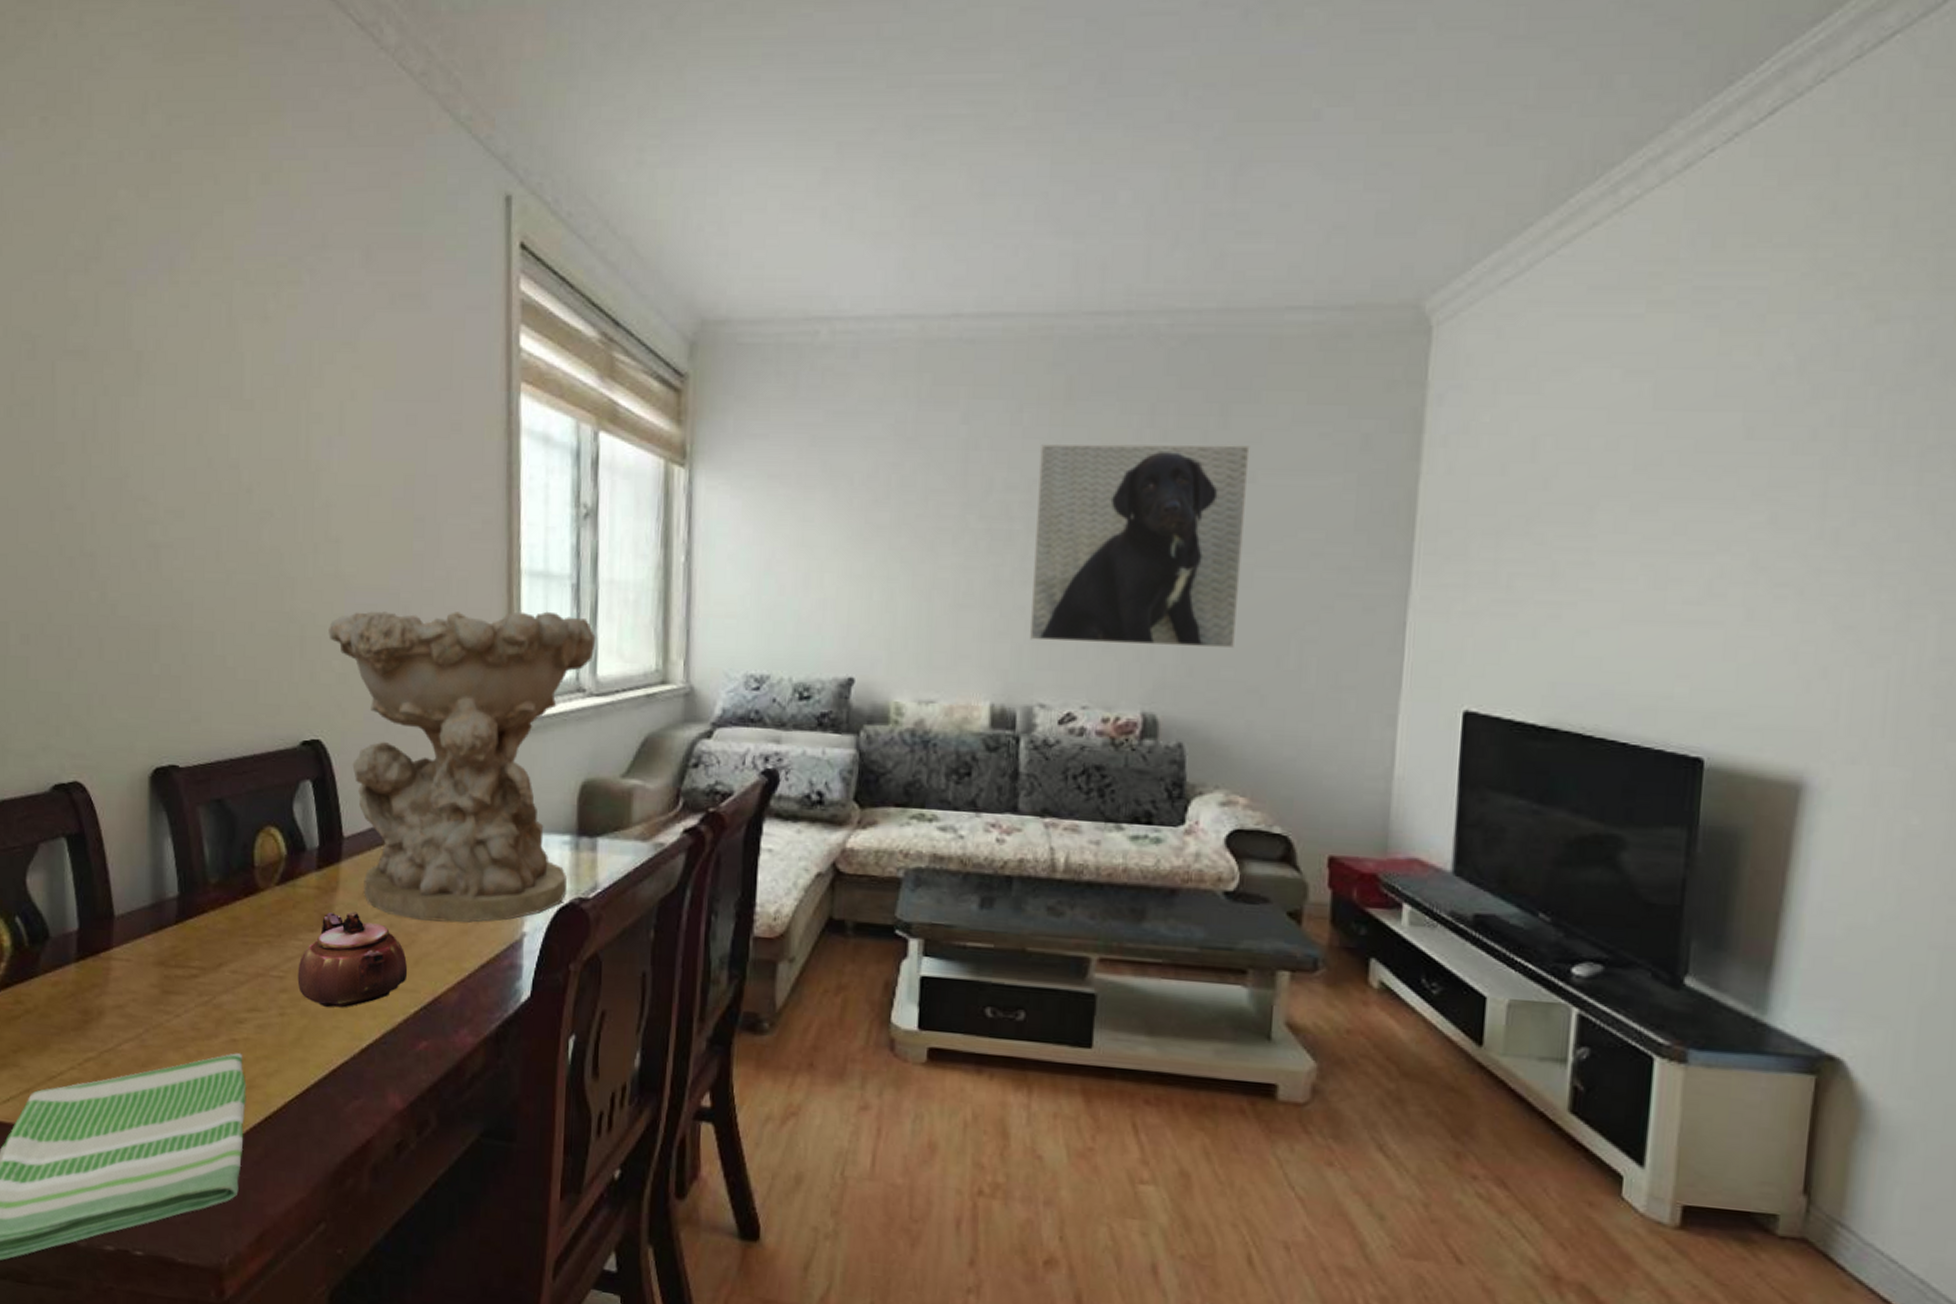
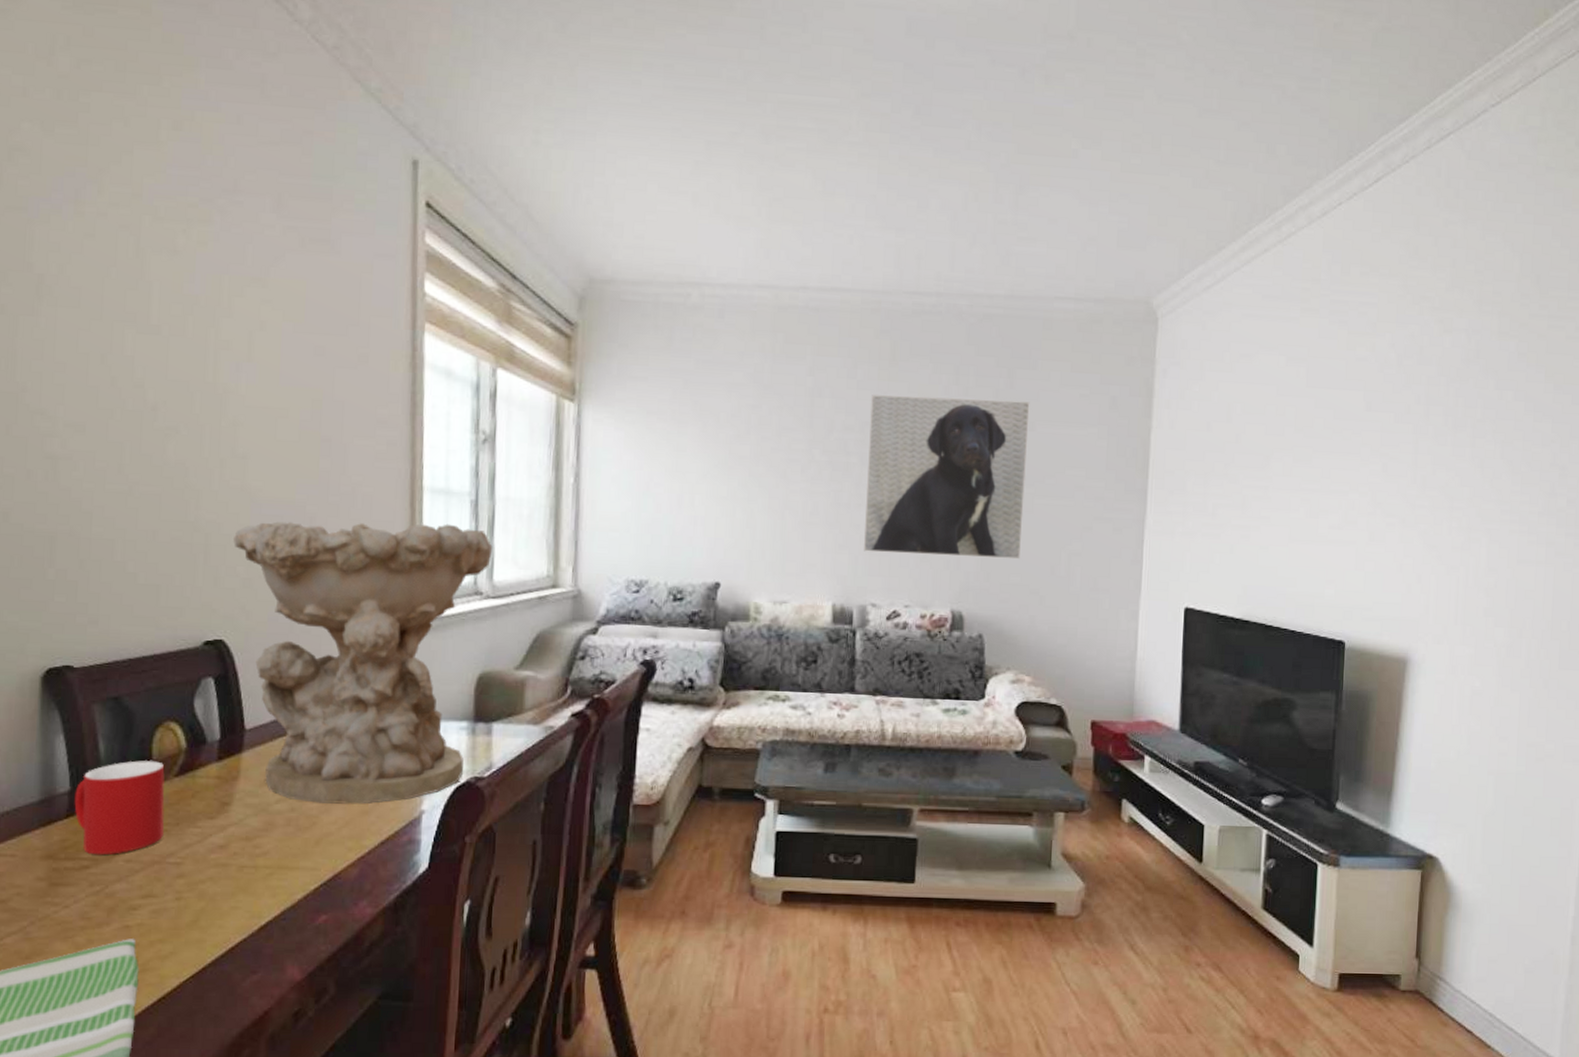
cup: none [182,867,267,965] -> present [74,760,165,855]
teapot: present [297,911,408,1008] -> none [195,798,308,890]

